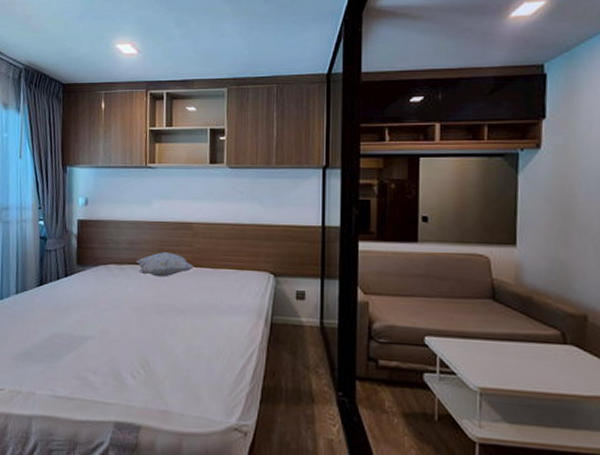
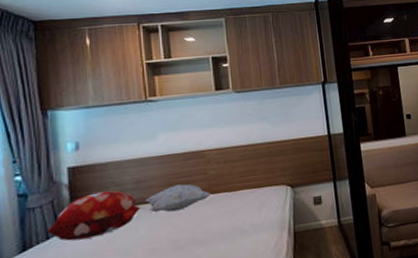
decorative pillow: none [58,246,132,286] -> present [46,190,141,242]

